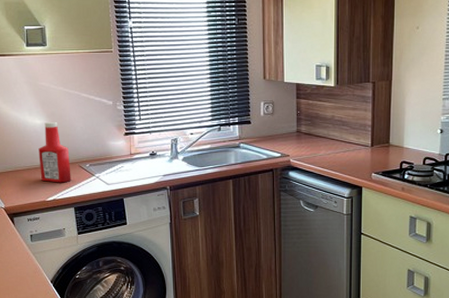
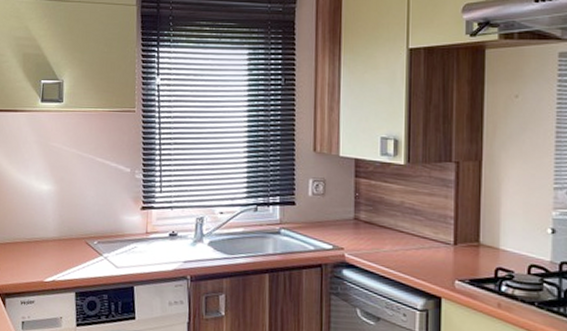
ketchup bottle: present [38,121,71,183] -> none [41,188,76,262]

